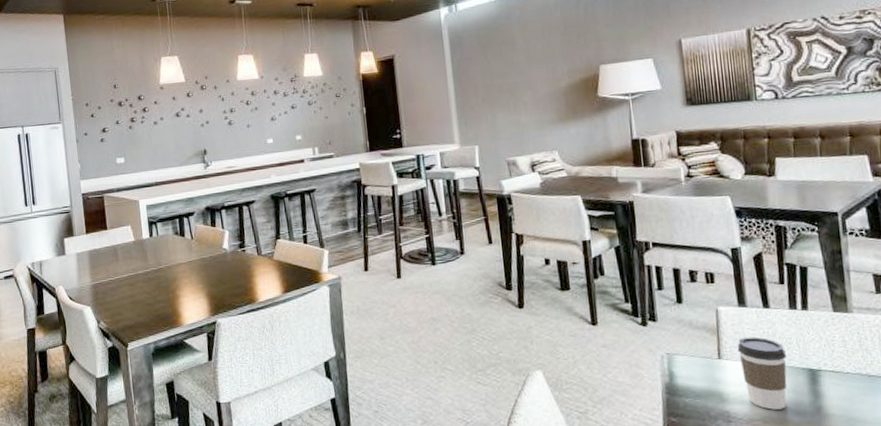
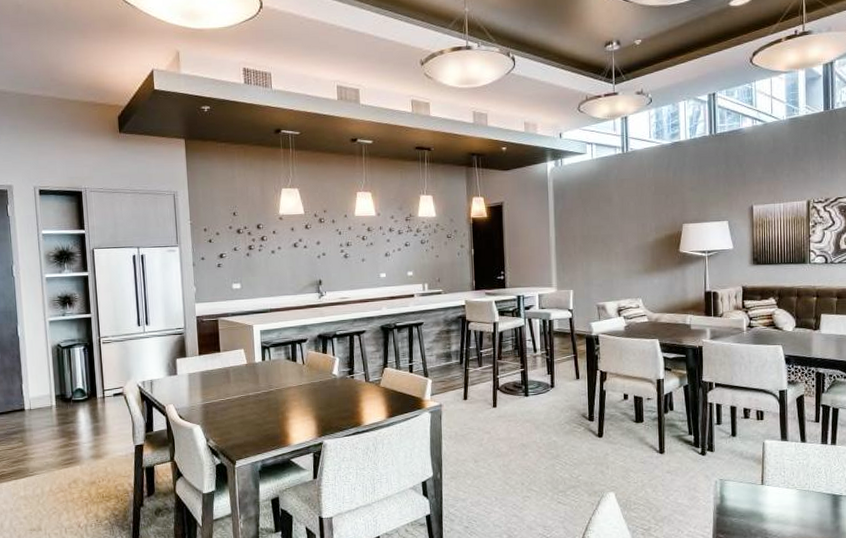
coffee cup: present [737,337,787,410] -> none [777,466,816,528]

